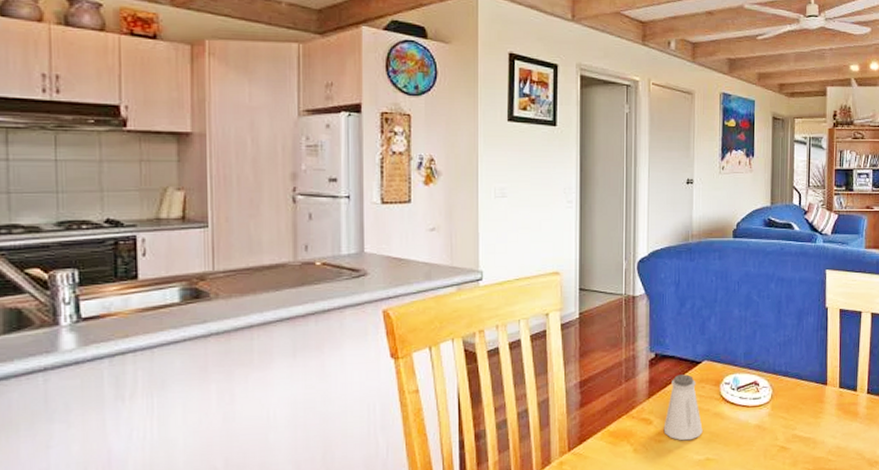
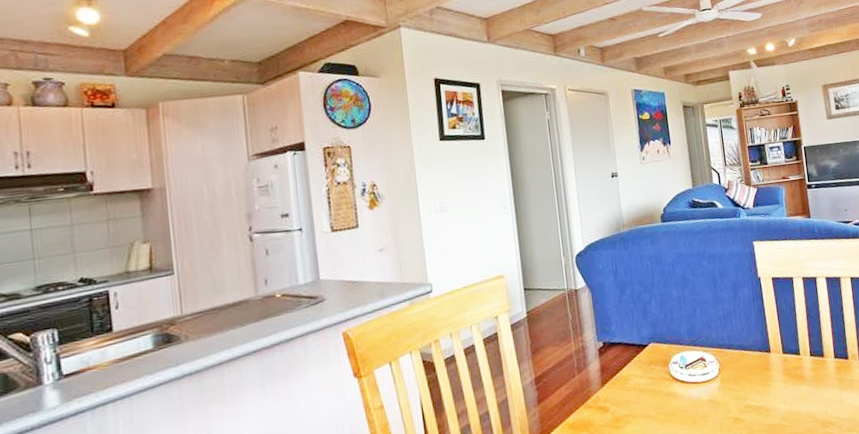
saltshaker: present [663,374,703,441] -> none [620,358,658,424]

